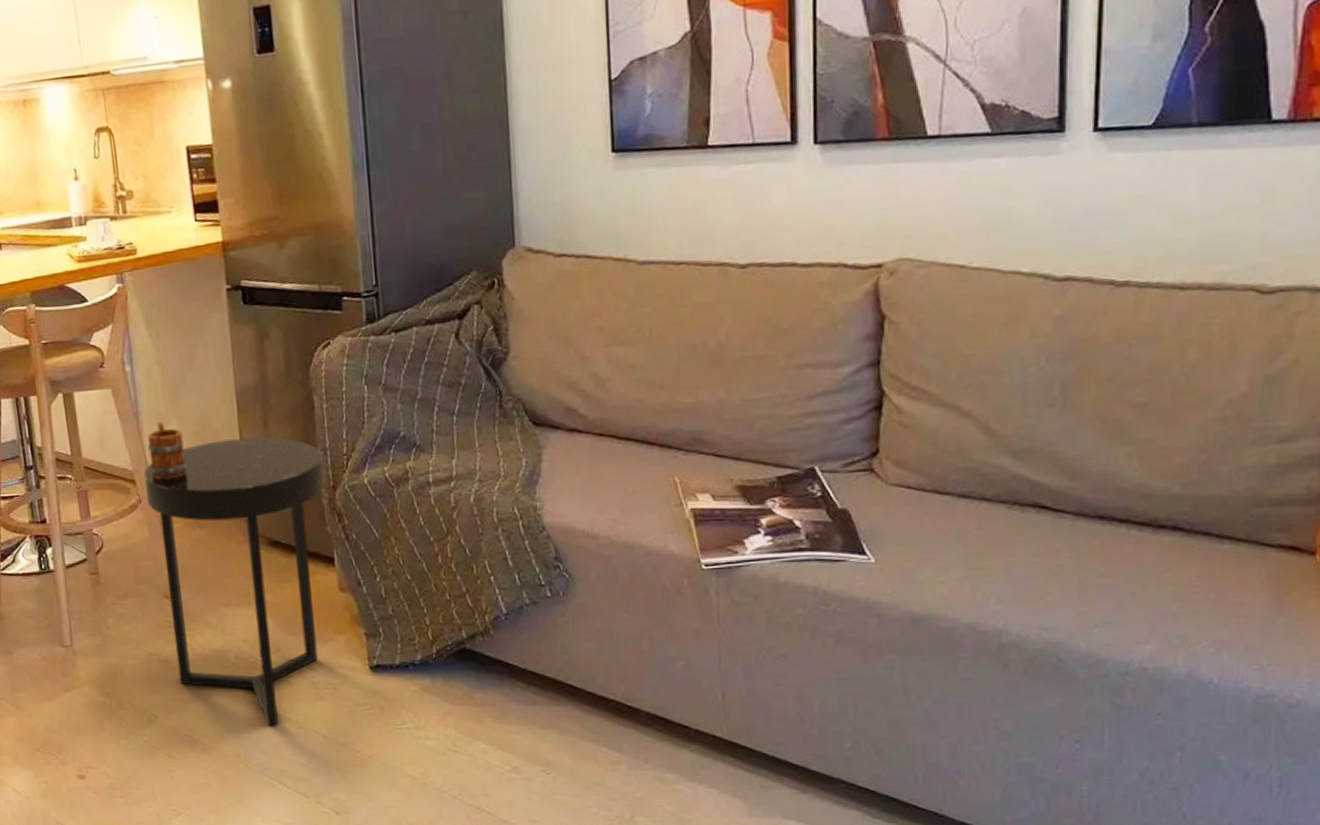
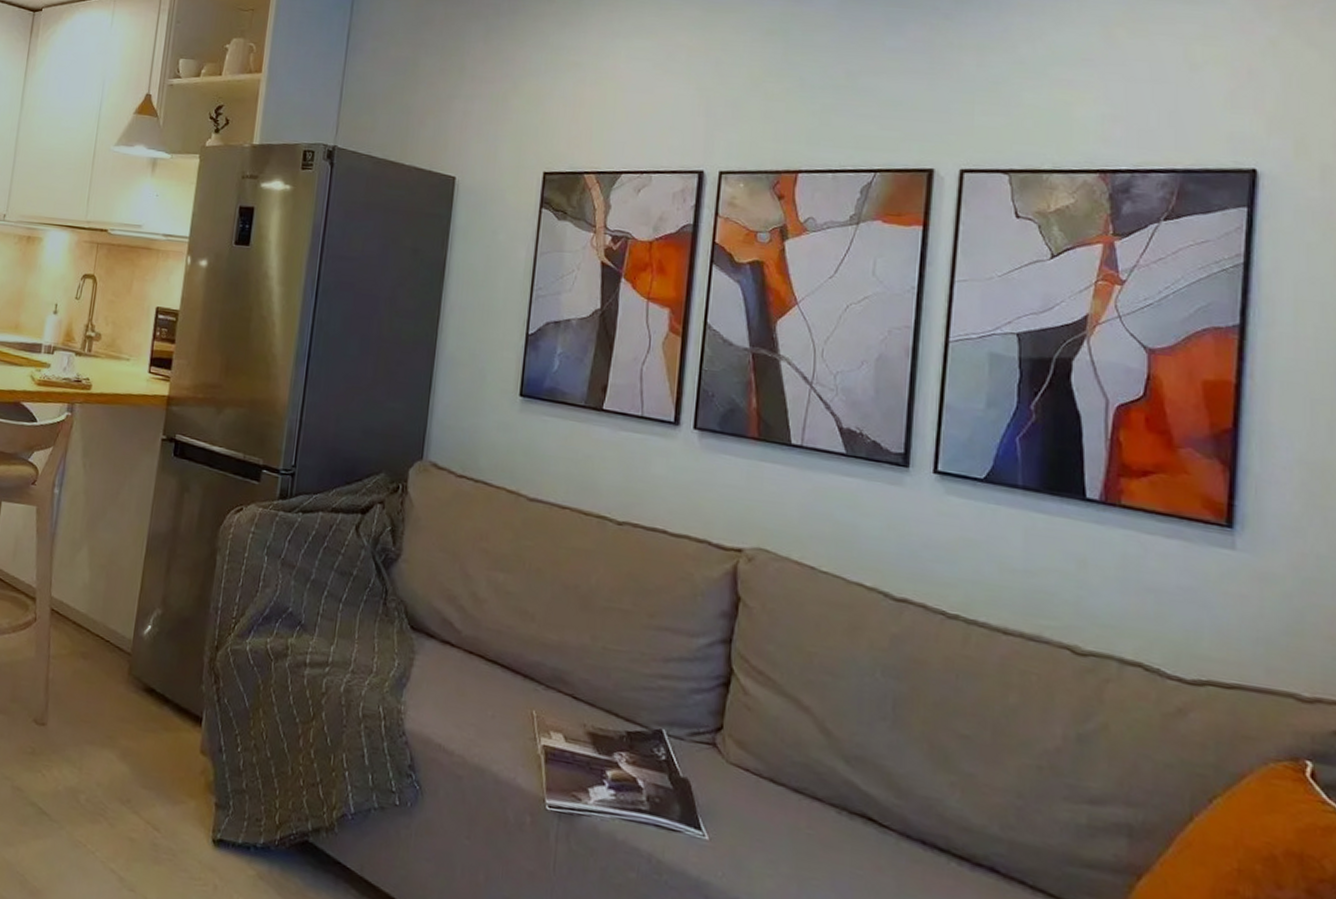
side table: present [144,437,325,725] -> none [26,576,213,882]
mug: present [147,421,187,480] -> none [52,547,90,606]

